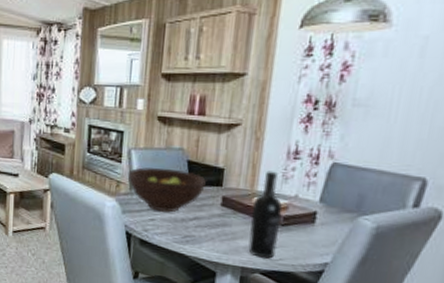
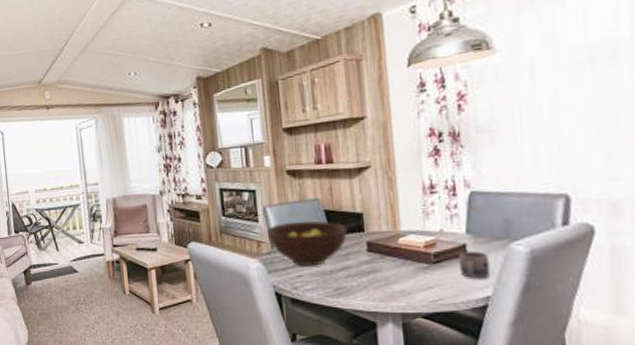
wine bottle: present [248,171,283,259] -> none [398,208,434,300]
mug: none [305,219,336,247] -> present [458,251,491,279]

